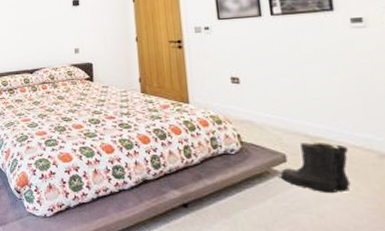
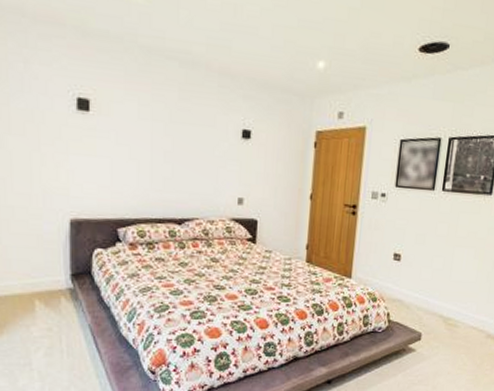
boots: present [278,143,351,194] -> none [411,323,468,368]

